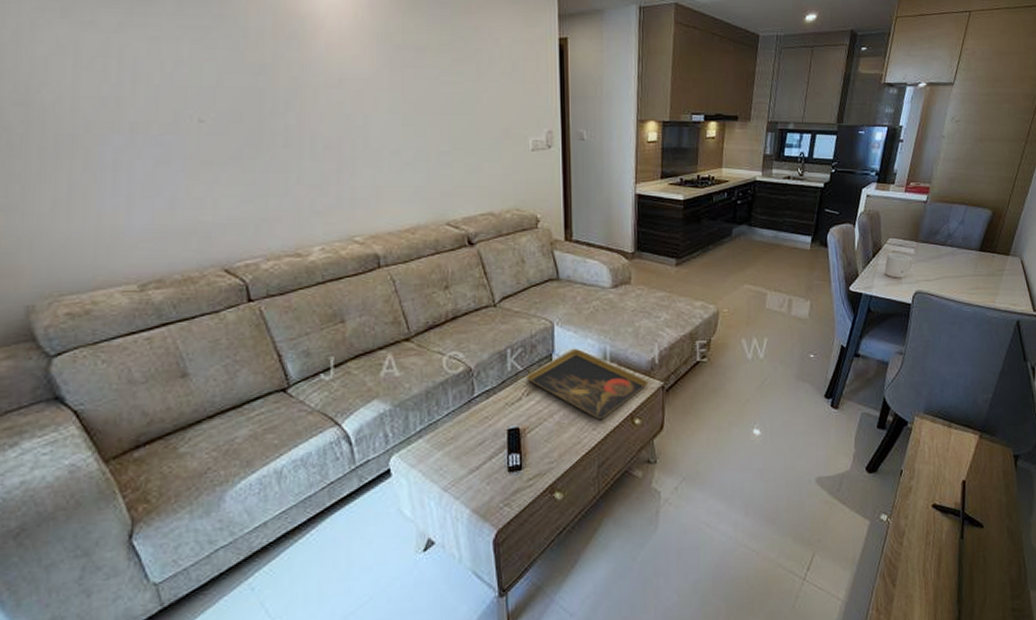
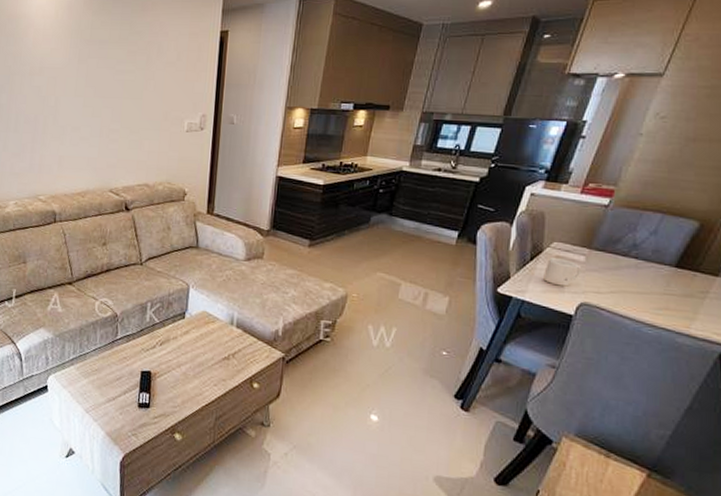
decorative tray: present [526,349,649,422] -> none [161,311,270,380]

